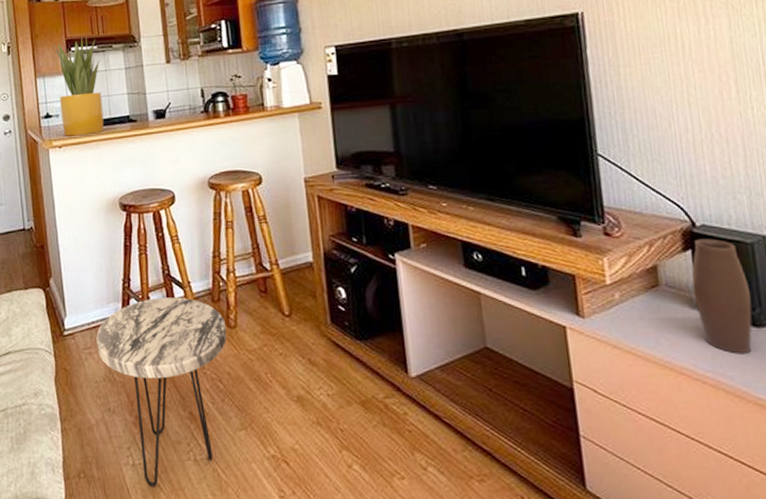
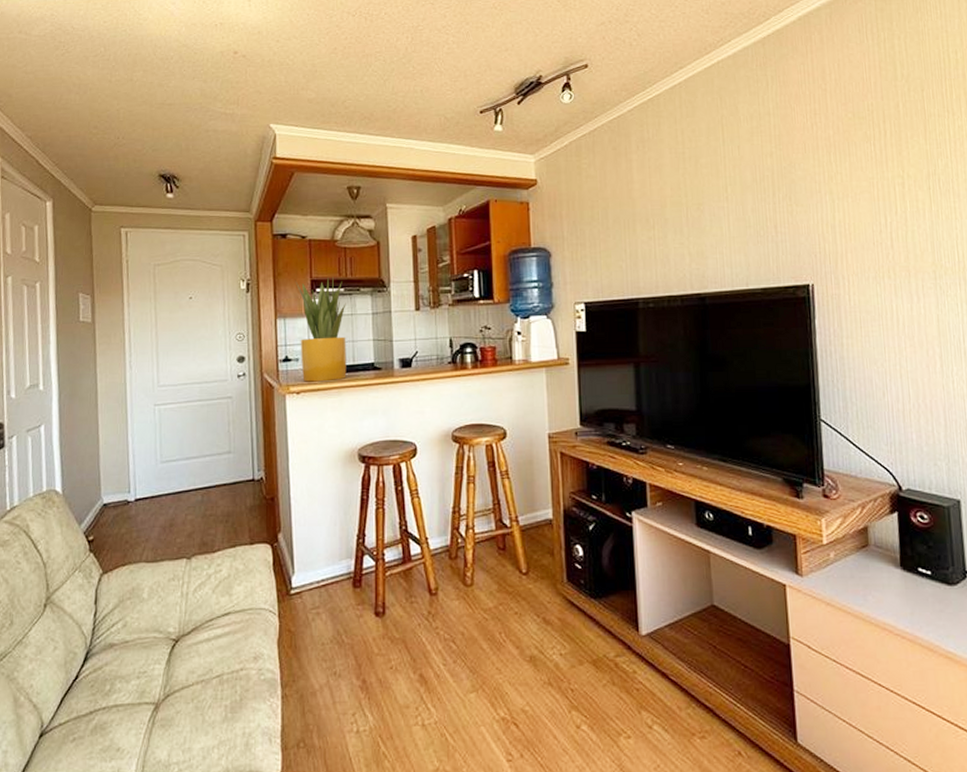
side table: present [96,297,227,487] -> none [326,554,463,755]
vase: present [691,238,752,355] -> none [896,502,946,611]

